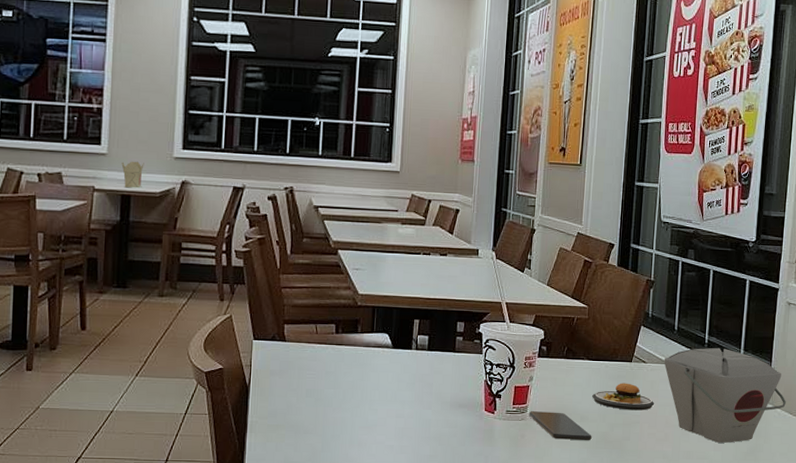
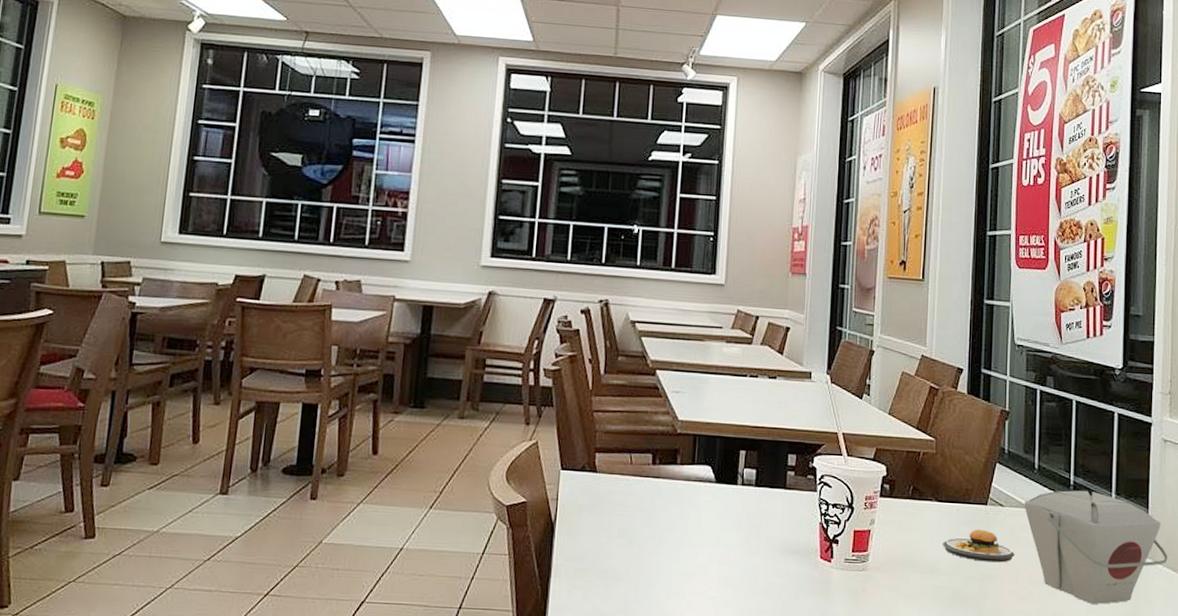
takeout container: present [121,161,144,188] -> none [425,269,449,299]
smartphone: present [528,411,592,441] -> none [870,560,944,598]

